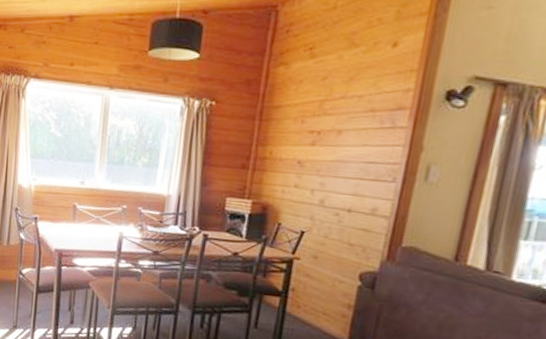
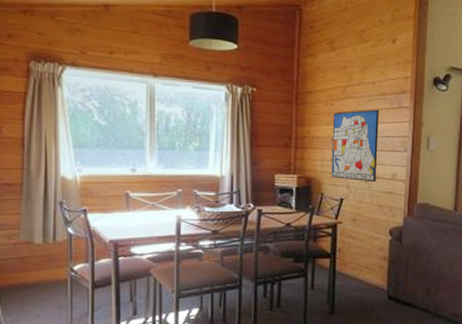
wall art: none [292,128,364,217] -> present [331,109,379,183]

